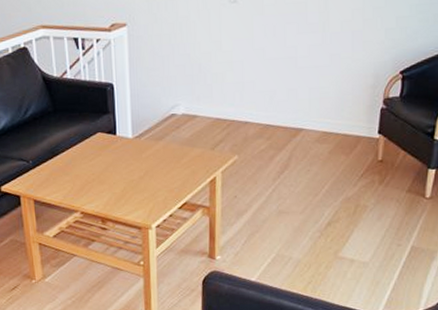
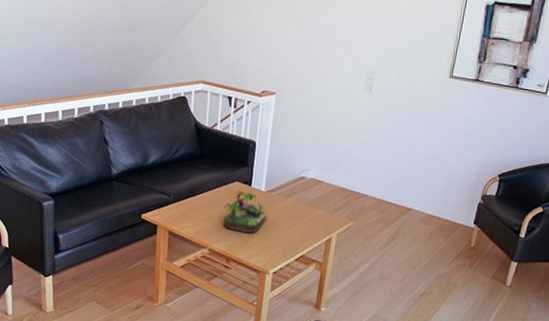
plant: none [90,141,139,188] -> present [223,190,267,233]

